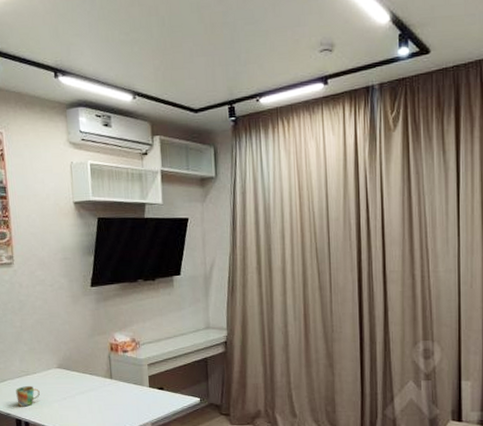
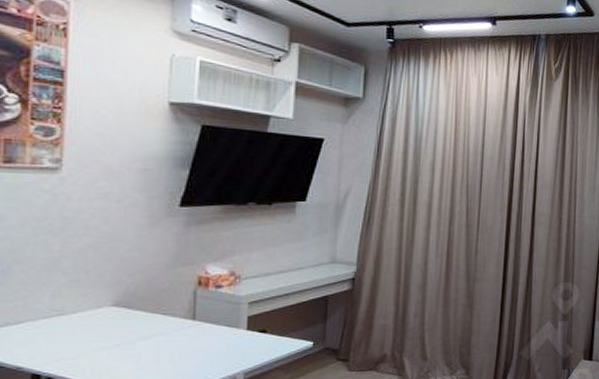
mug: present [16,386,40,407] -> none [37,330,78,358]

